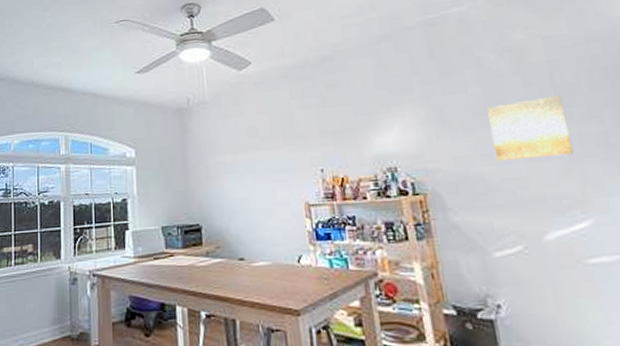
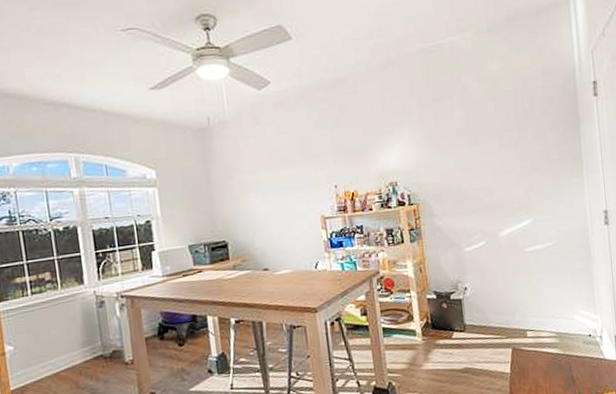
wall art: present [487,95,573,162] -> none [468,119,524,175]

